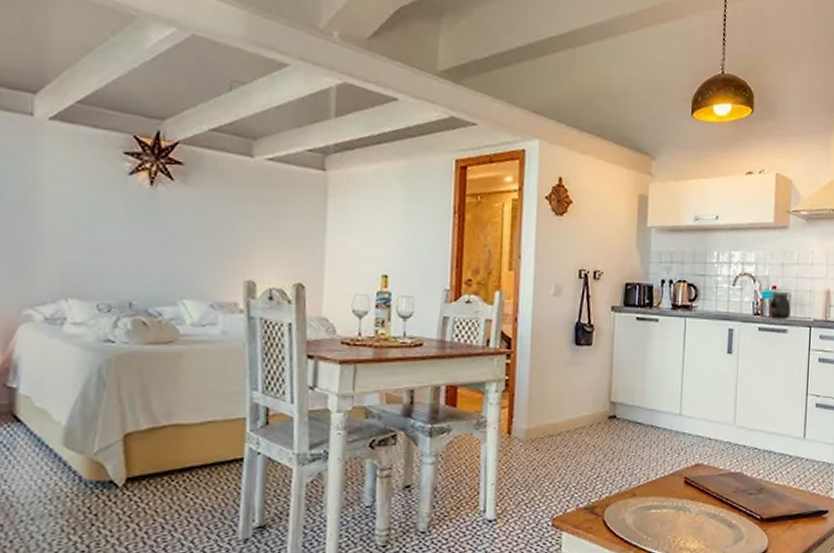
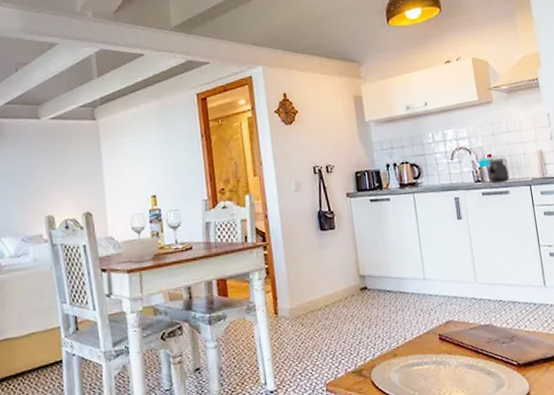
bowl: none [333,324,385,354] -> present [119,237,160,263]

